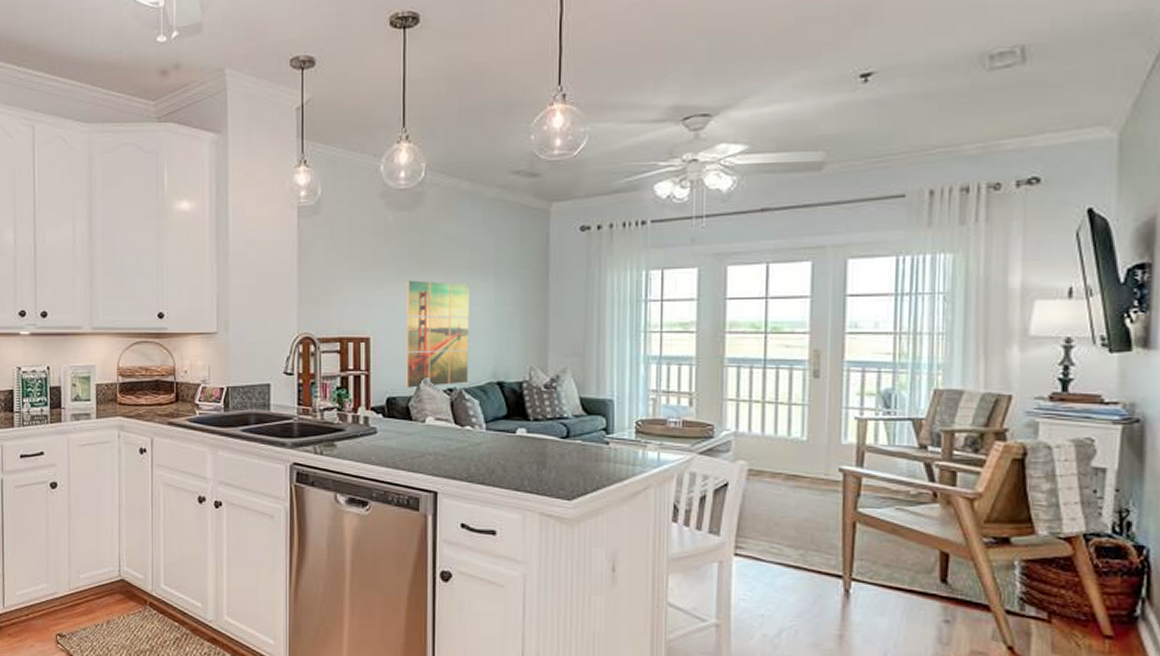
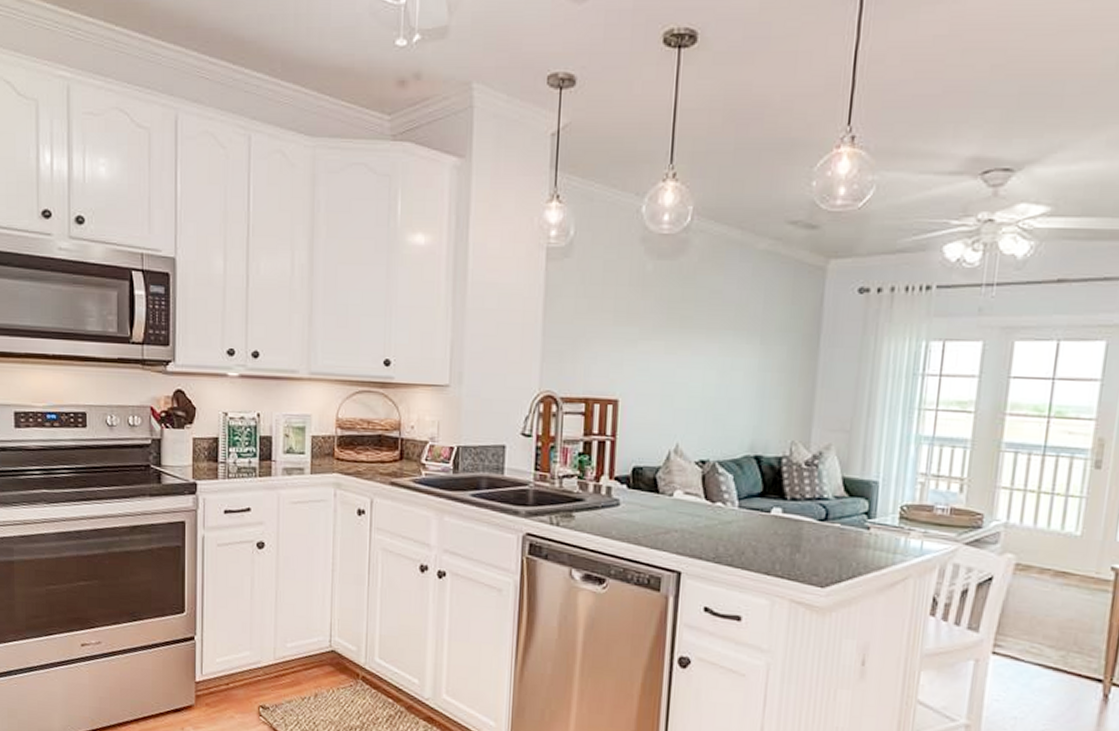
wall art: present [406,280,469,388] -> none [655,338,732,458]

